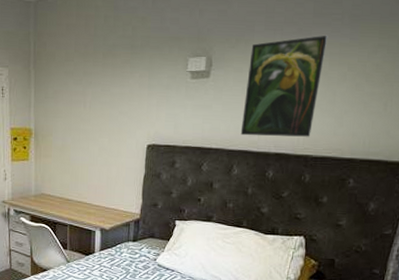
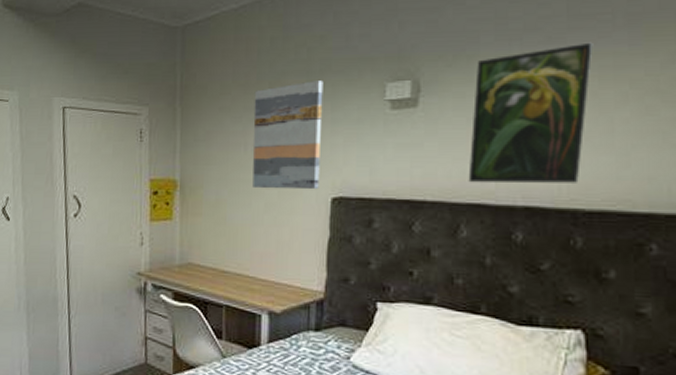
wall art: none [90,53,144,139] -> present [252,80,323,190]

